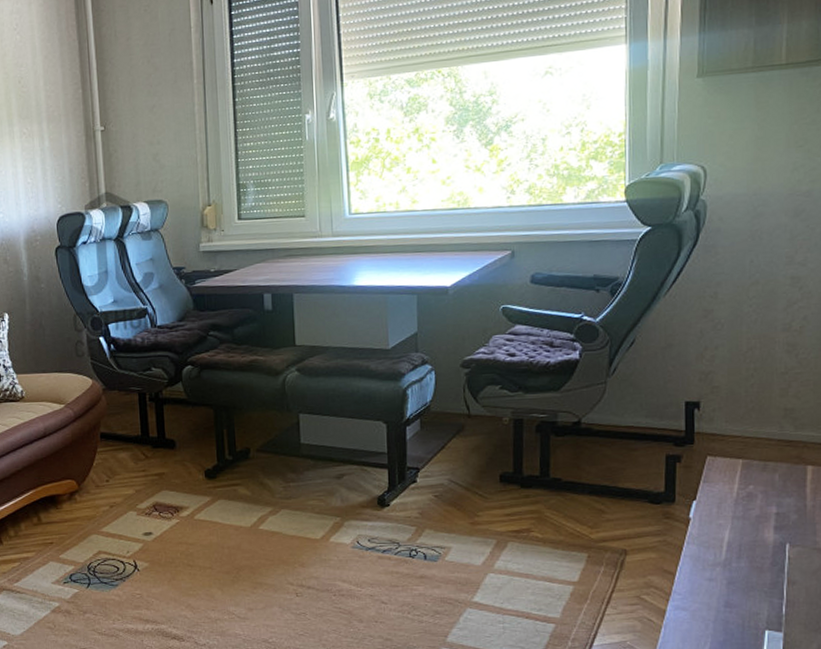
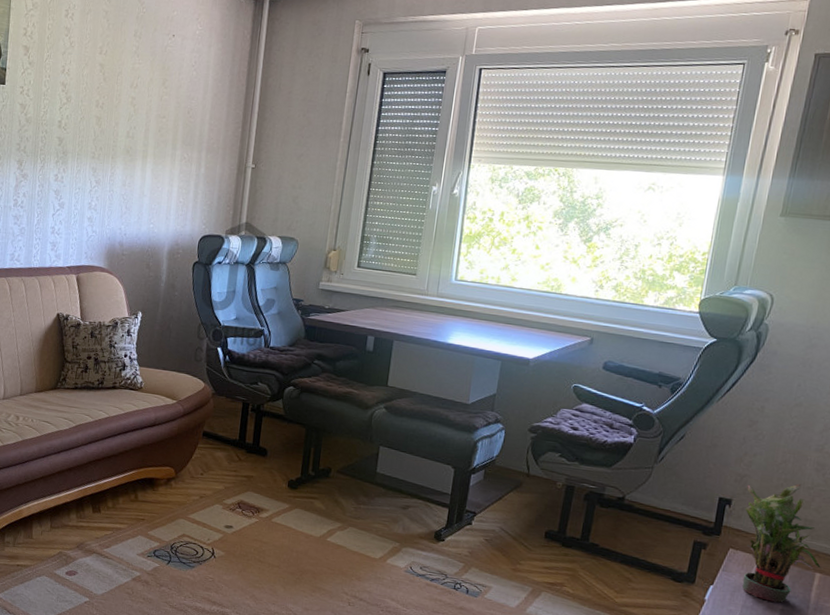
potted plant: none [714,370,813,507] -> present [741,483,822,603]

